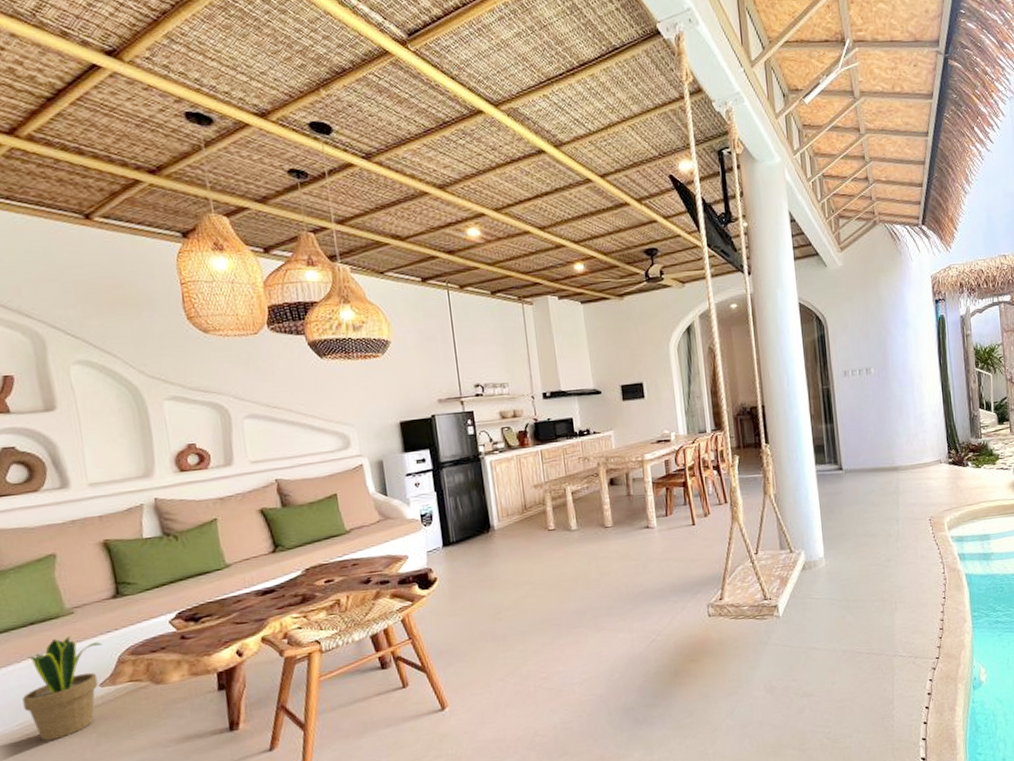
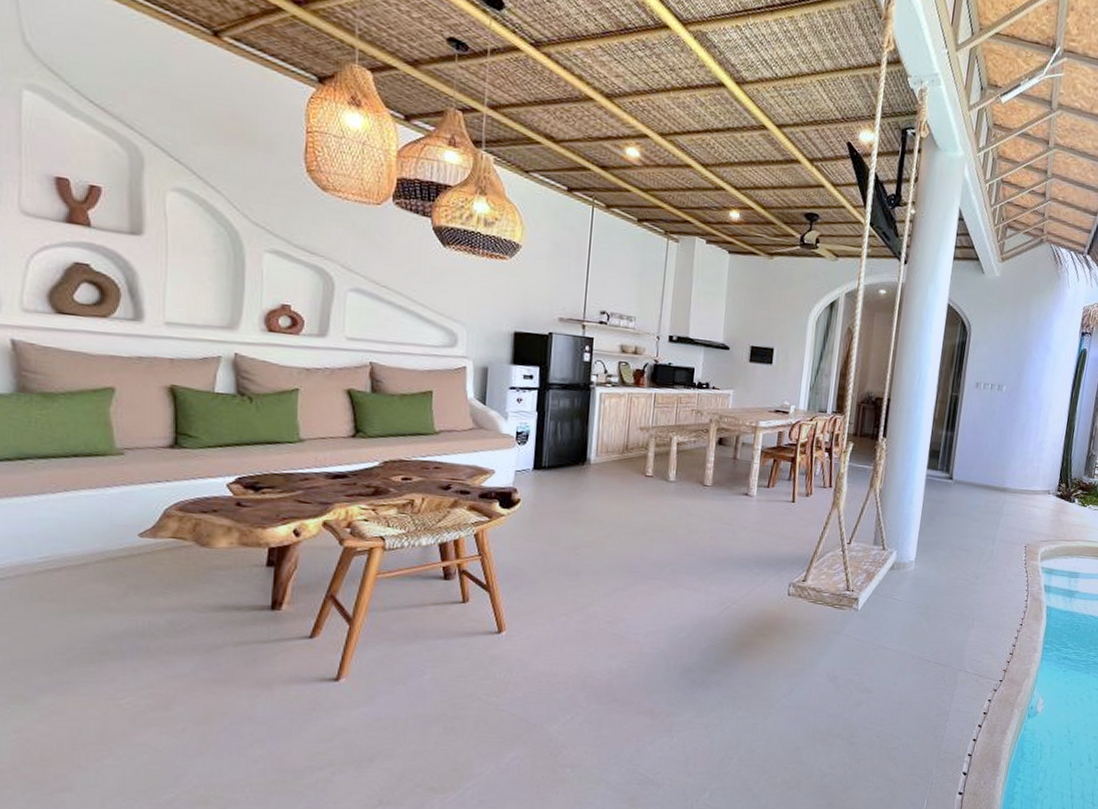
potted plant: present [22,636,102,741] -> none [51,476,148,581]

